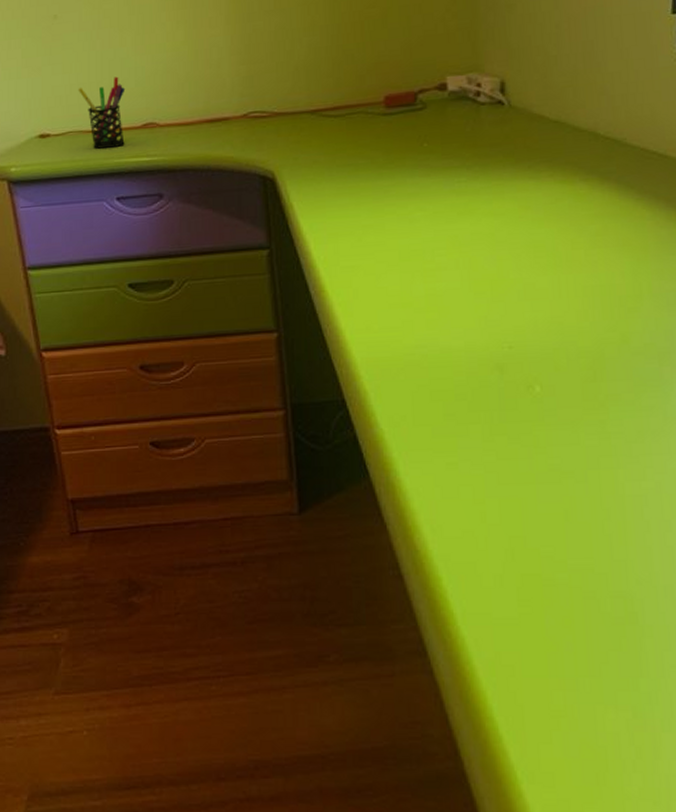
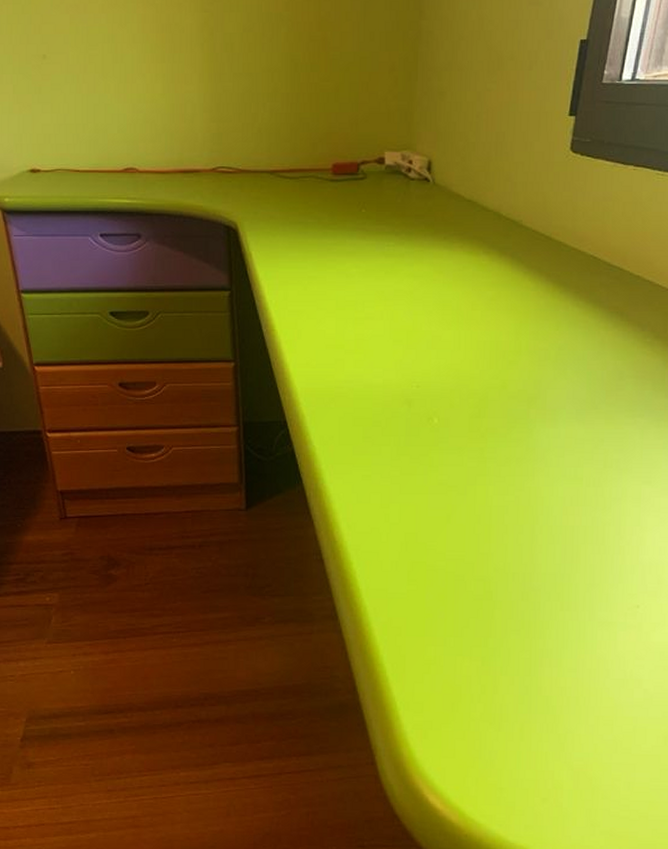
pen holder: present [77,76,126,149] -> none [65,121,109,188]

